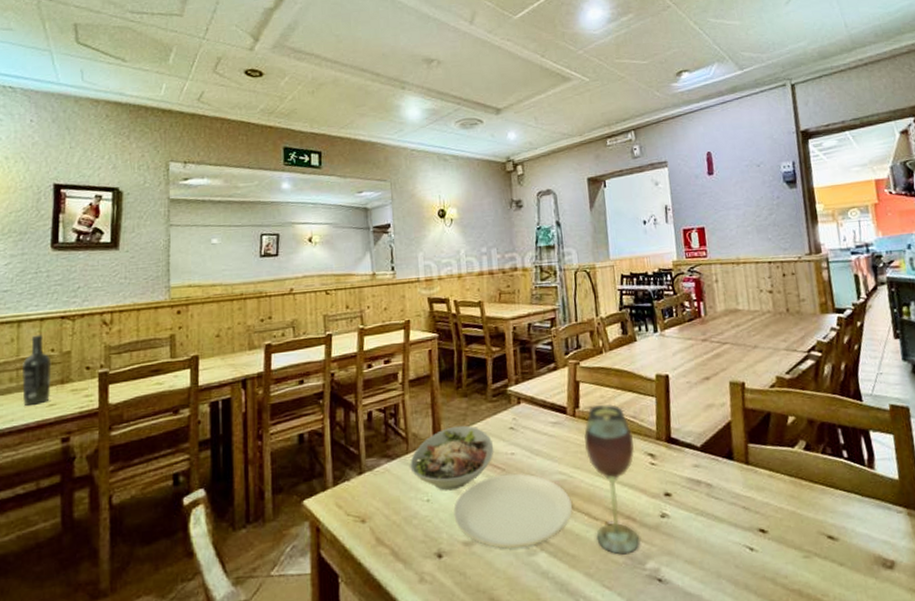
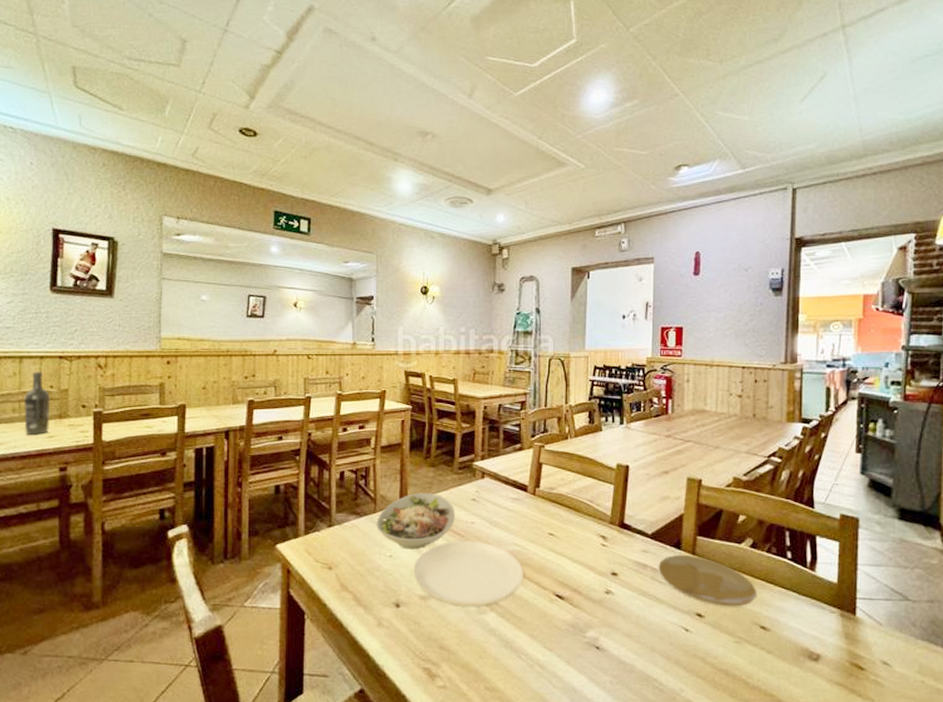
wineglass: present [584,404,639,555] -> none [542,486,587,622]
plate: none [712,465,819,519] -> present [658,554,756,607]

